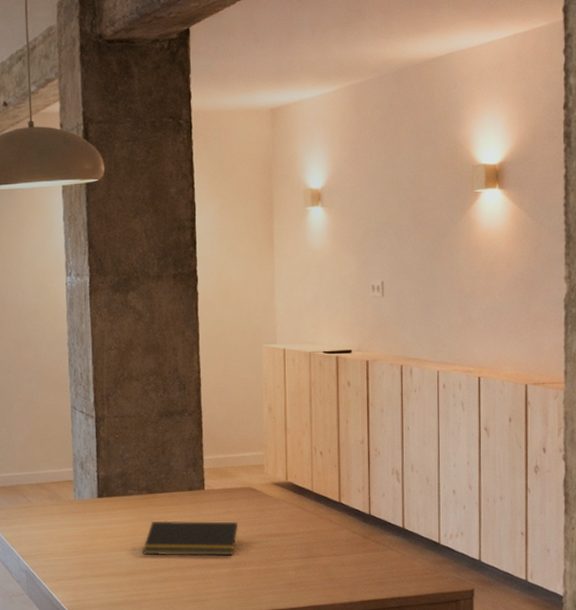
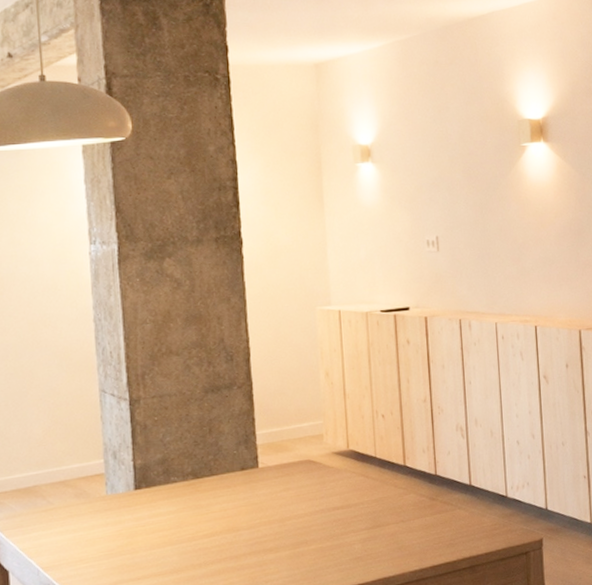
notepad: present [142,520,238,556] -> none [189,499,297,548]

